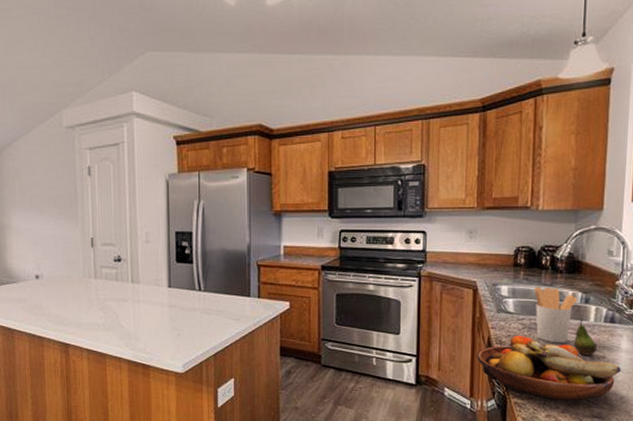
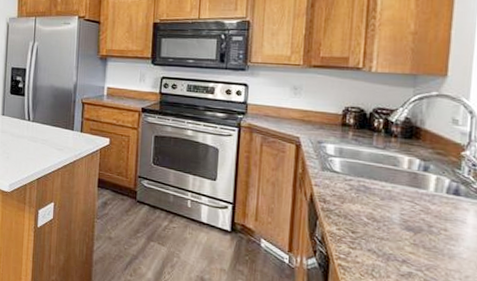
fruit bowl: present [477,335,621,400] -> none [297,195,466,273]
utensil holder: present [534,286,578,343] -> none [364,148,415,210]
fruit: present [574,319,598,355] -> none [409,187,438,227]

